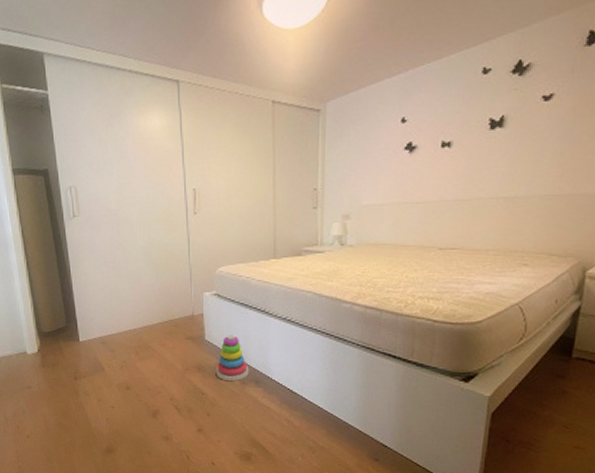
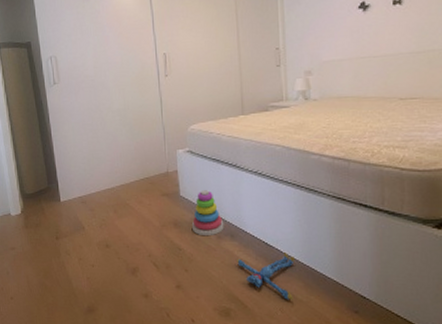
plush toy: none [259,400,319,447] -> present [236,253,295,300]

